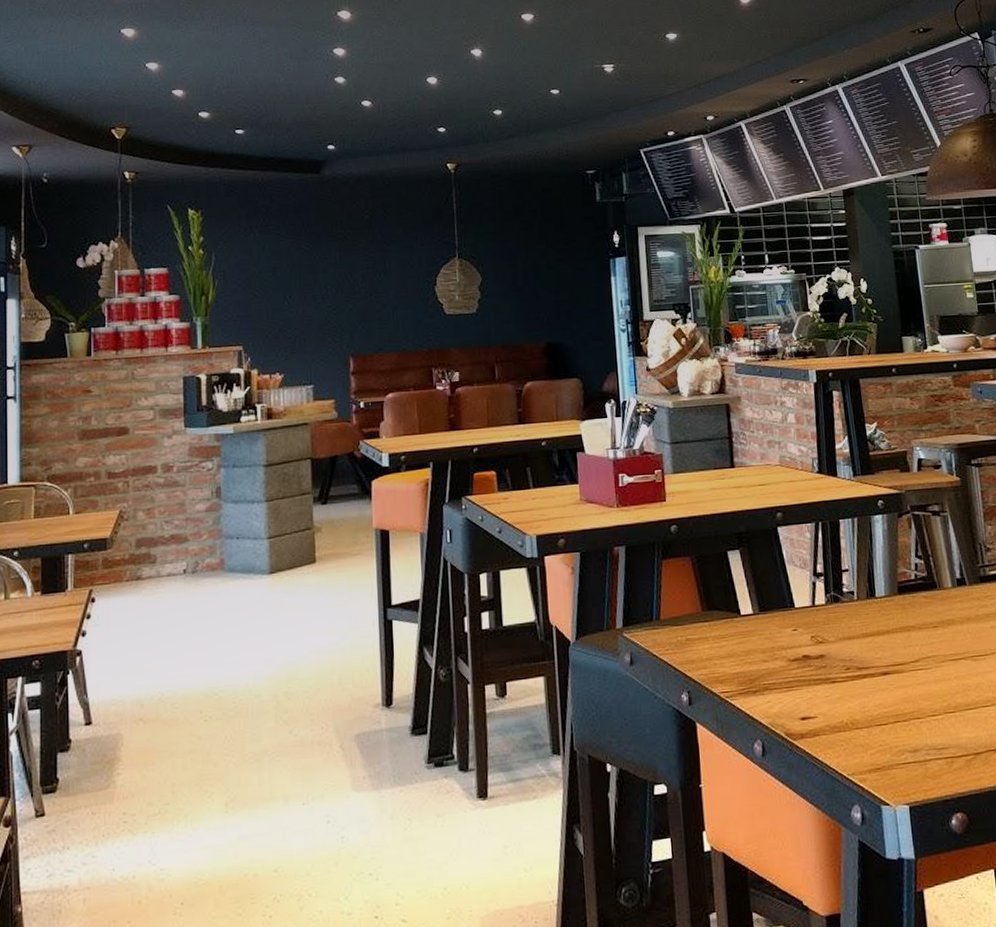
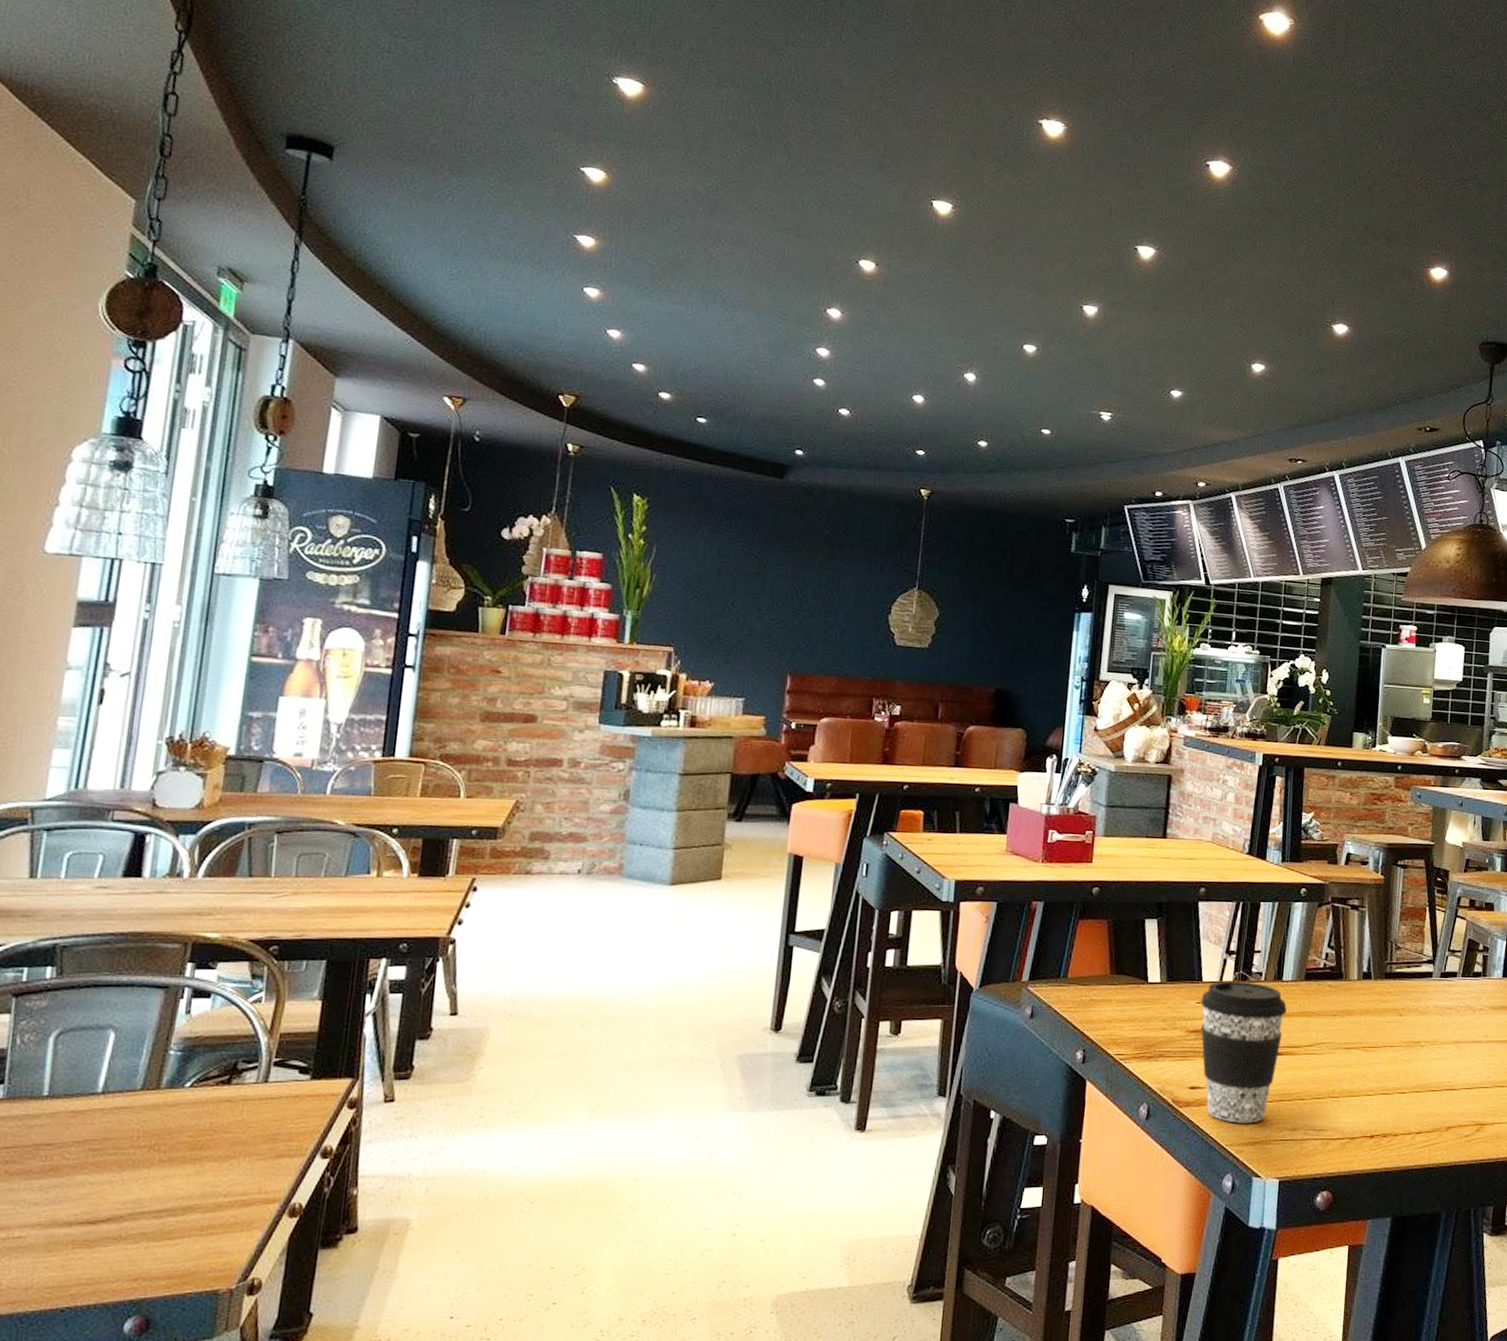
coffee cup: none [796,602,886,751] -> present [1200,980,1287,1123]

